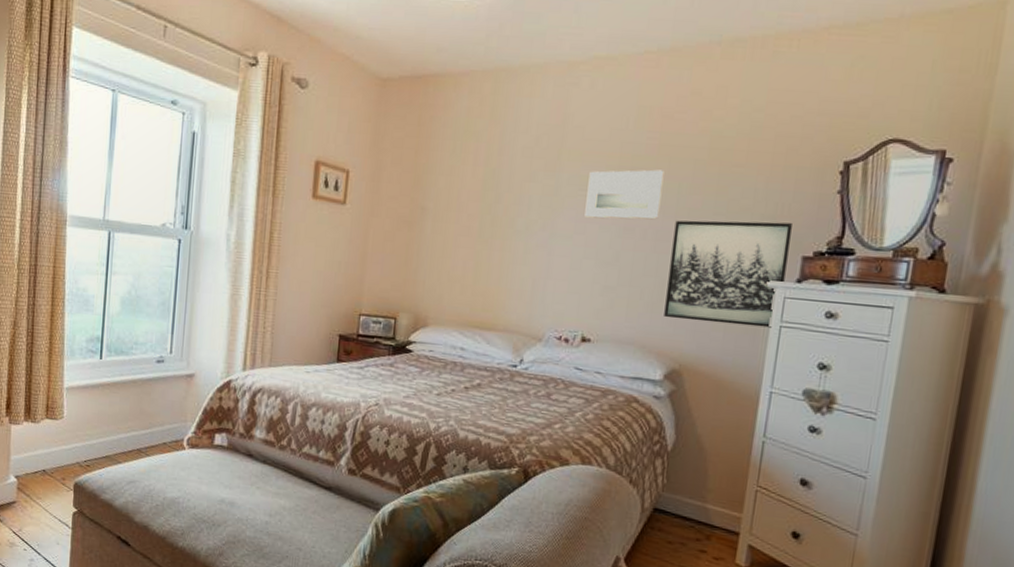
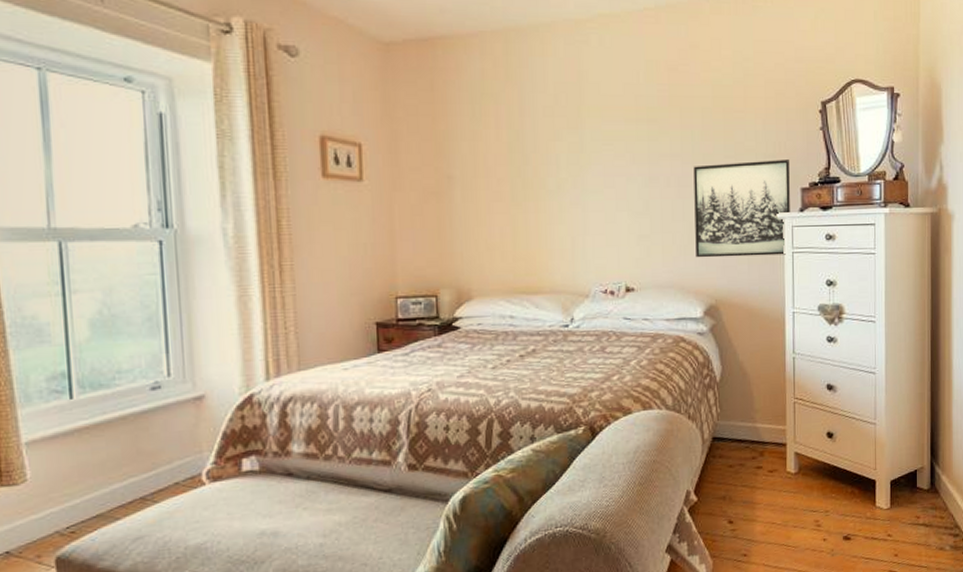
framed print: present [584,169,664,220] -> none [610,120,678,171]

